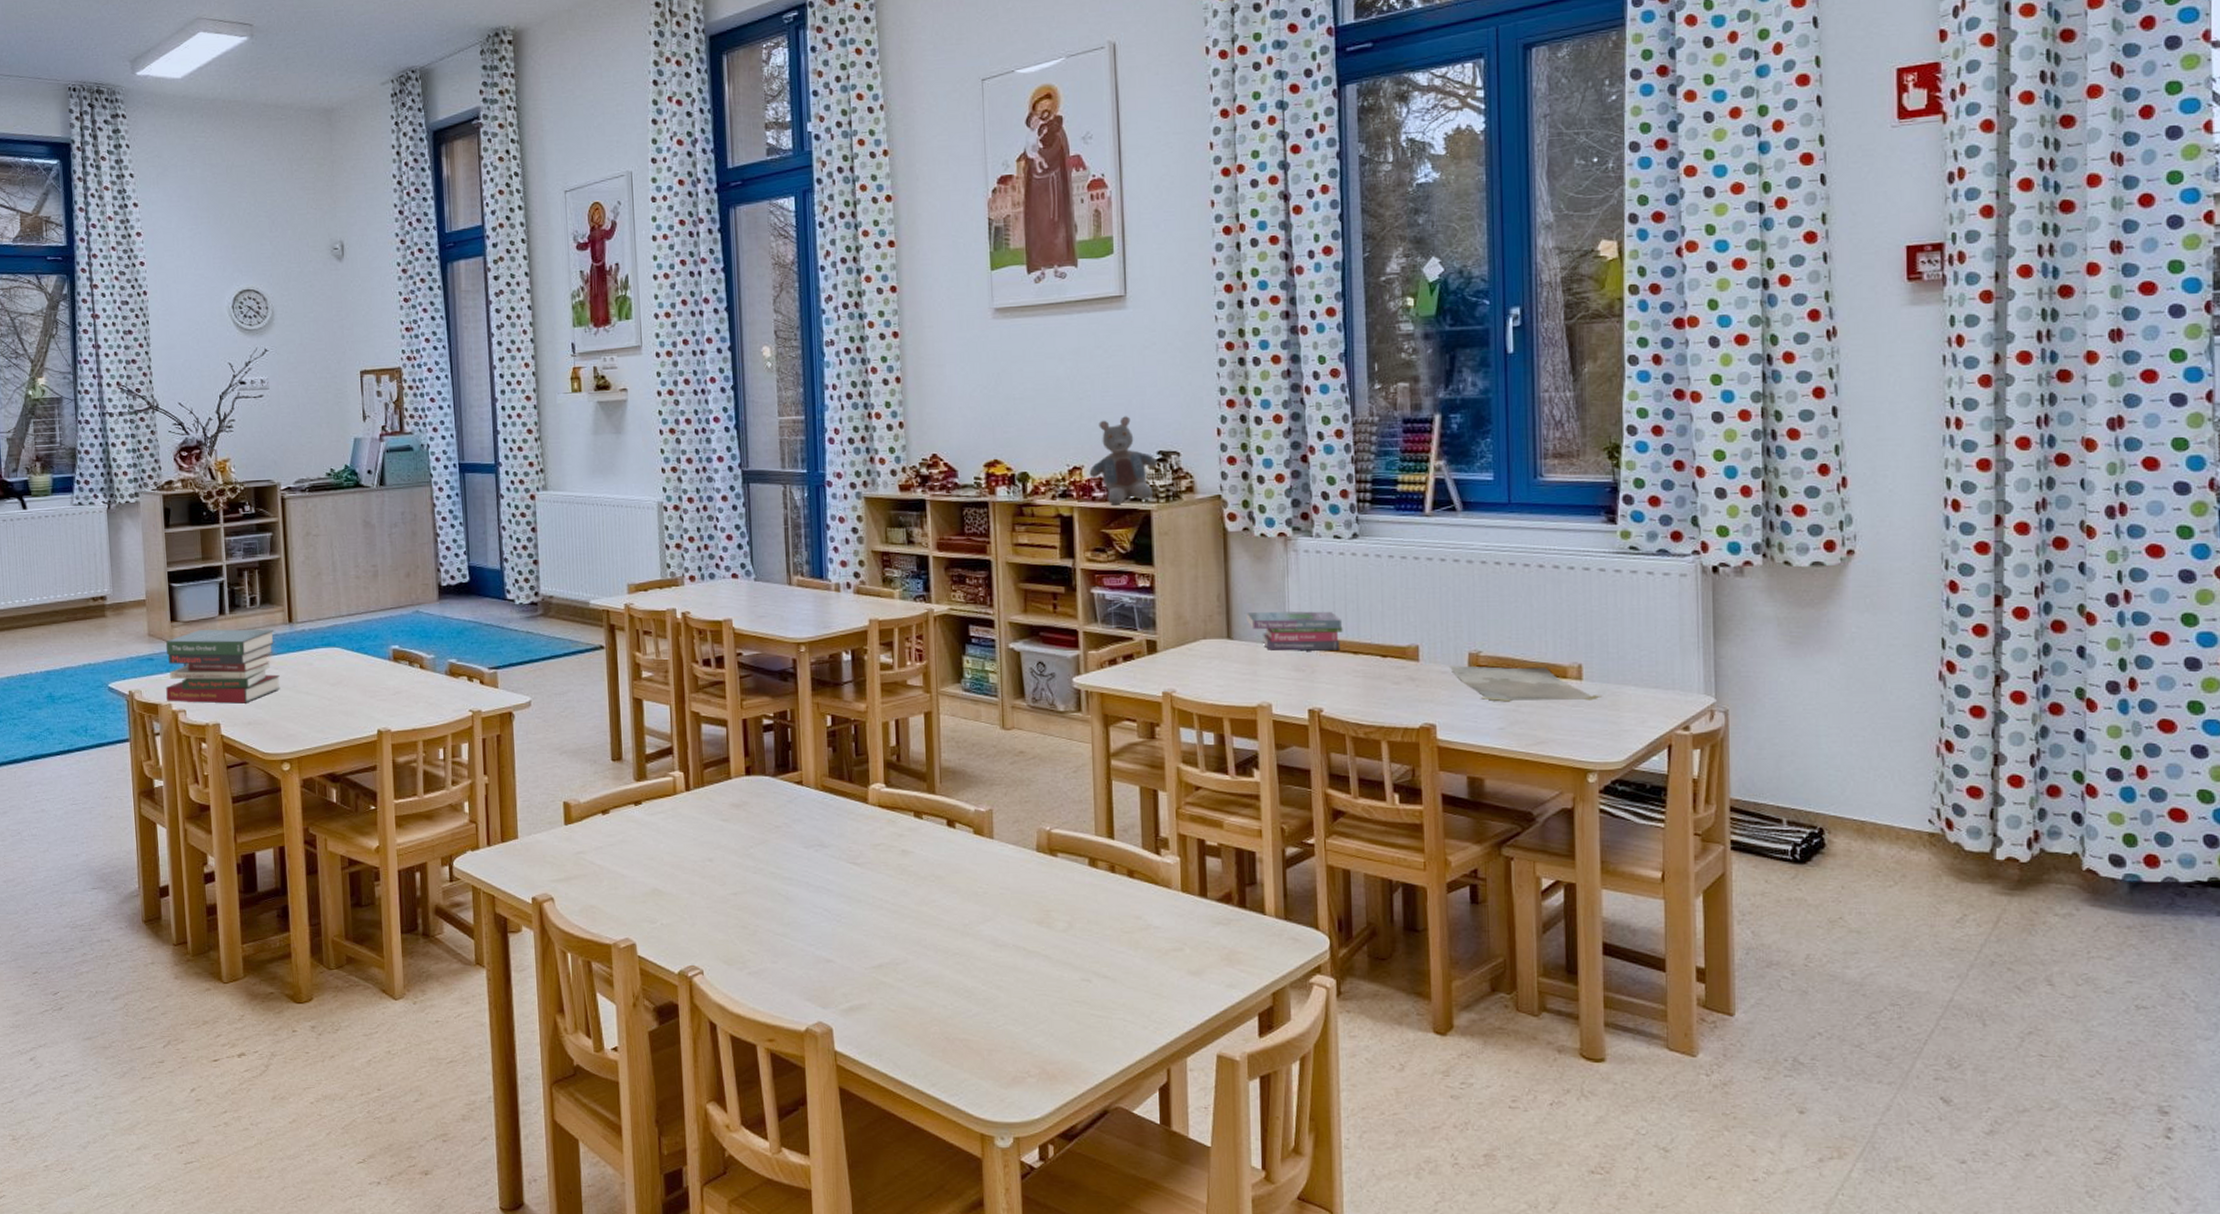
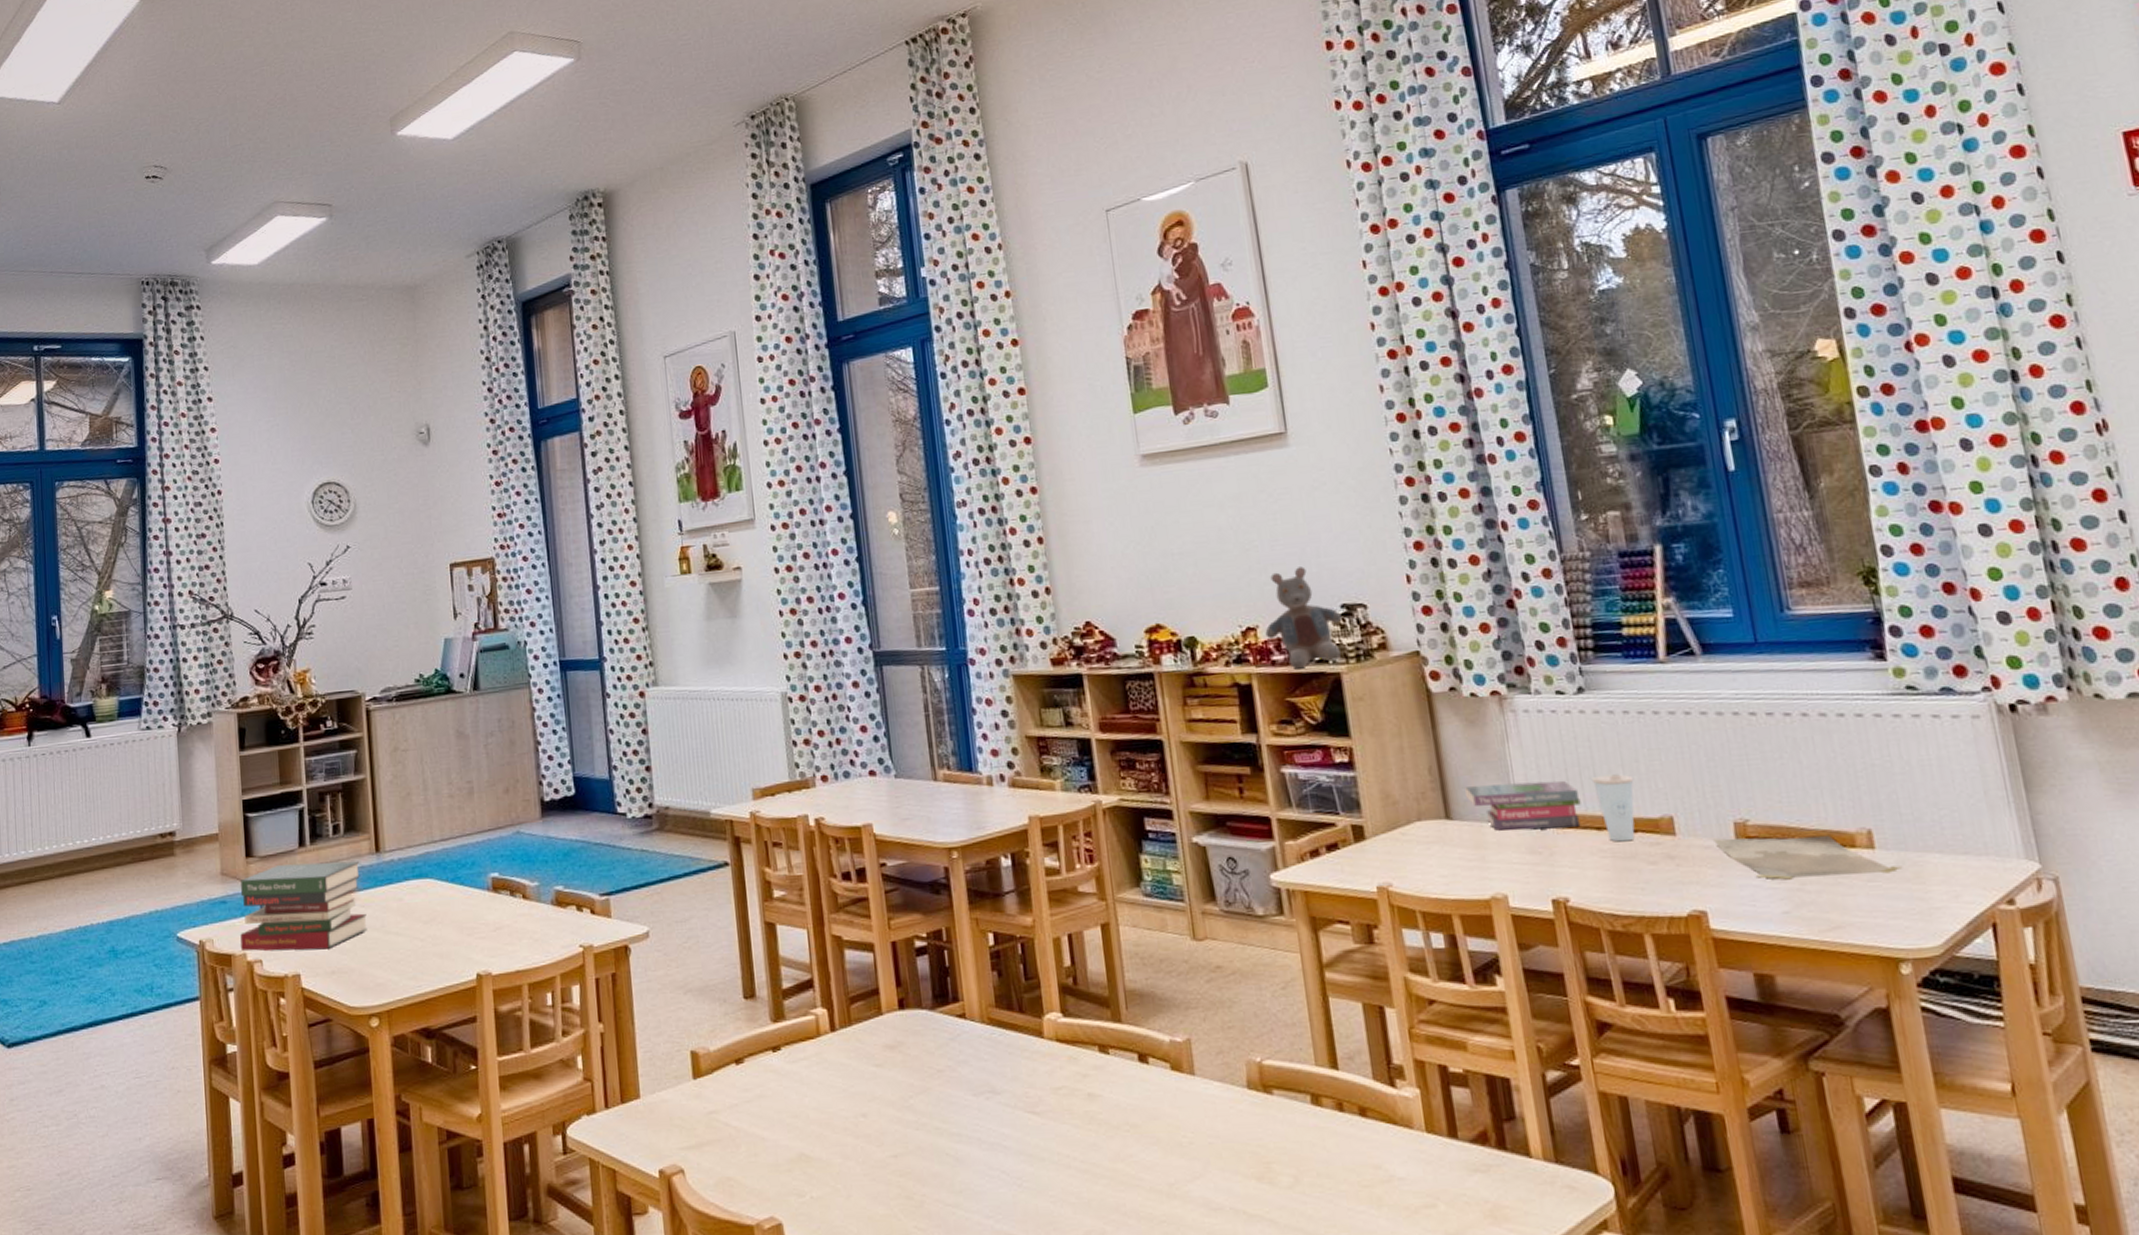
cup: none [1354,608,1390,665] -> present [1591,774,1635,842]

